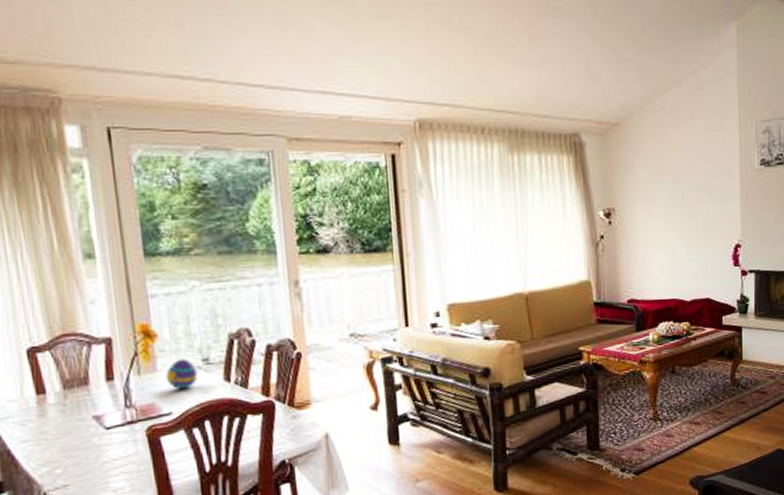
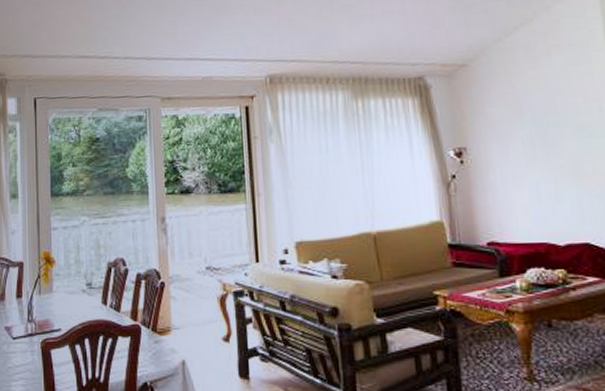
decorative egg: present [166,358,198,390] -> none [59,282,82,309]

